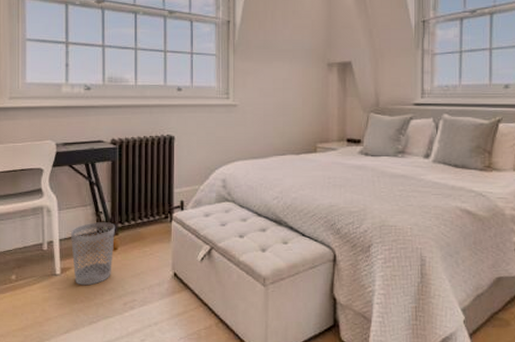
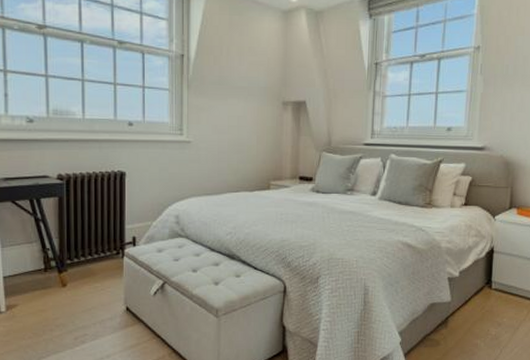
wastebasket: present [71,222,116,286] -> none [16,259,65,322]

